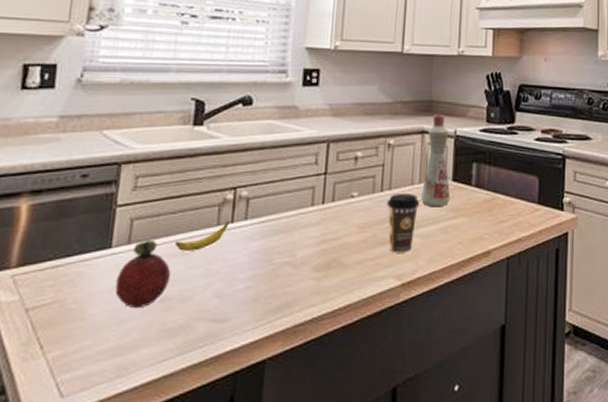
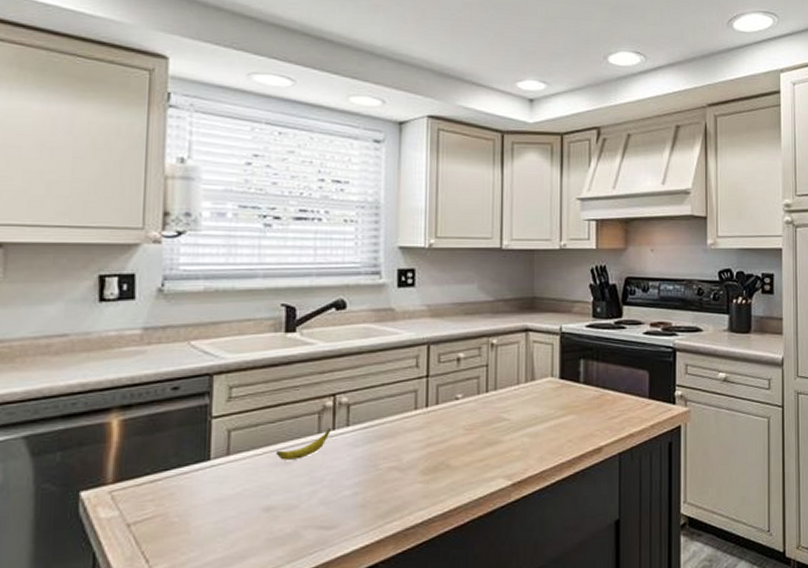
fruit: present [115,239,171,309] -> none [217,450,274,519]
coffee cup: present [386,194,420,253] -> none [492,393,527,453]
bottle: present [420,113,451,207] -> none [527,310,558,406]

